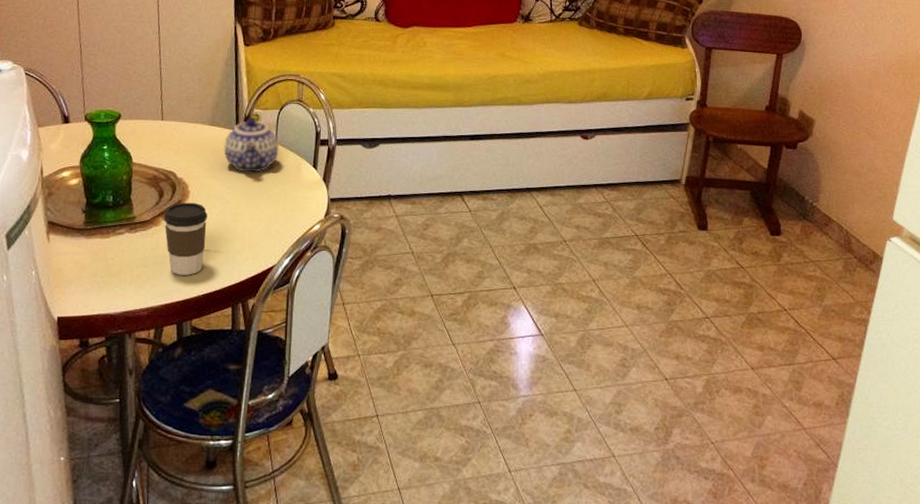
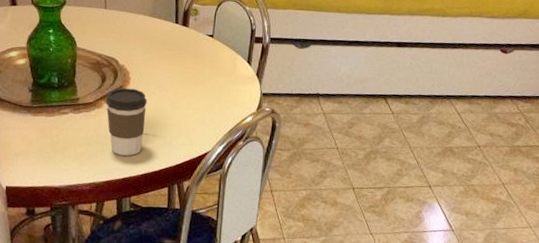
teapot: present [224,117,279,173] -> none [163,11,216,64]

